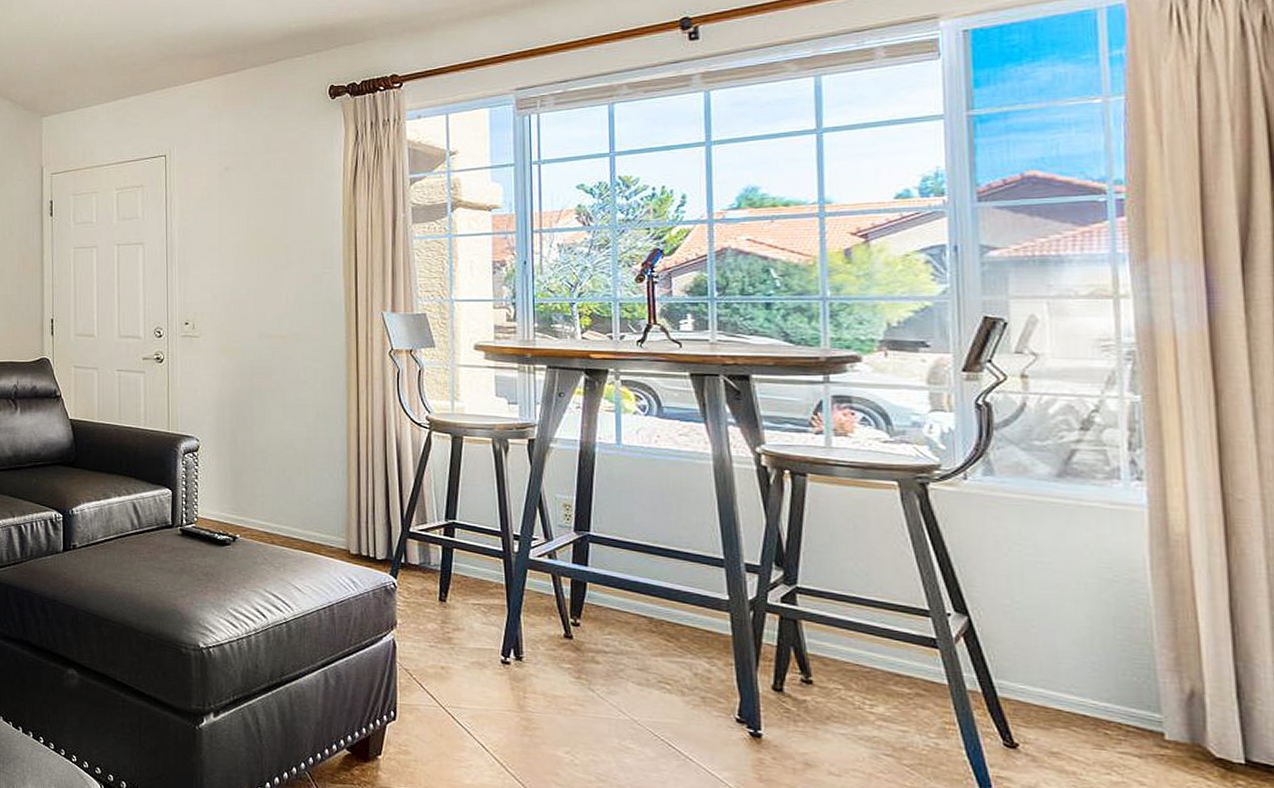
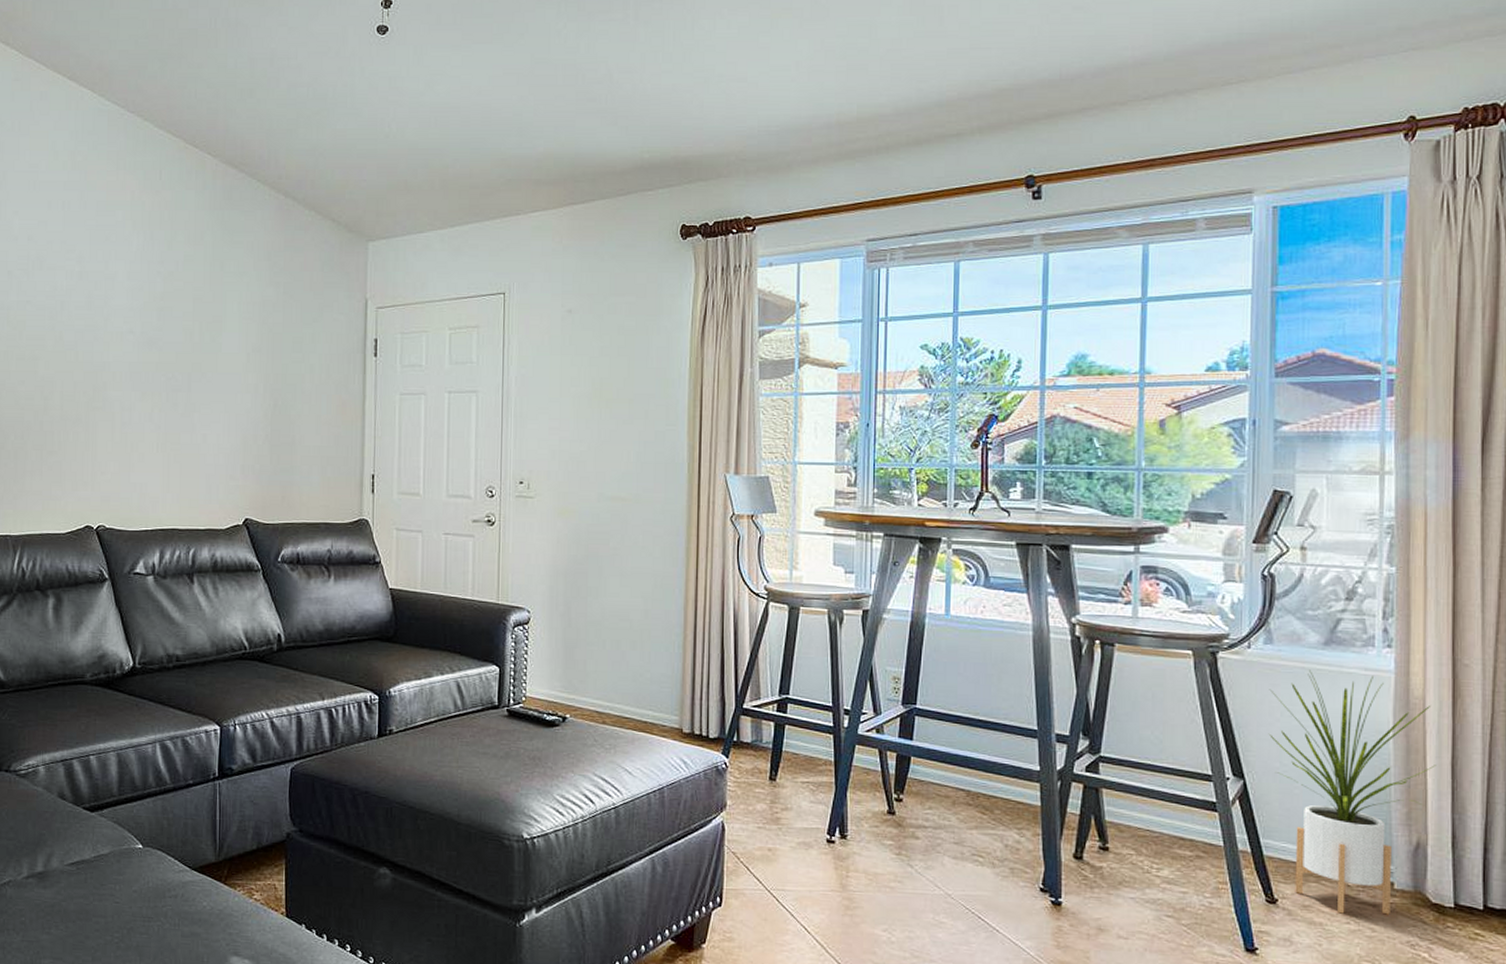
house plant: none [992,503,1210,768] -> present [1268,670,1437,915]

